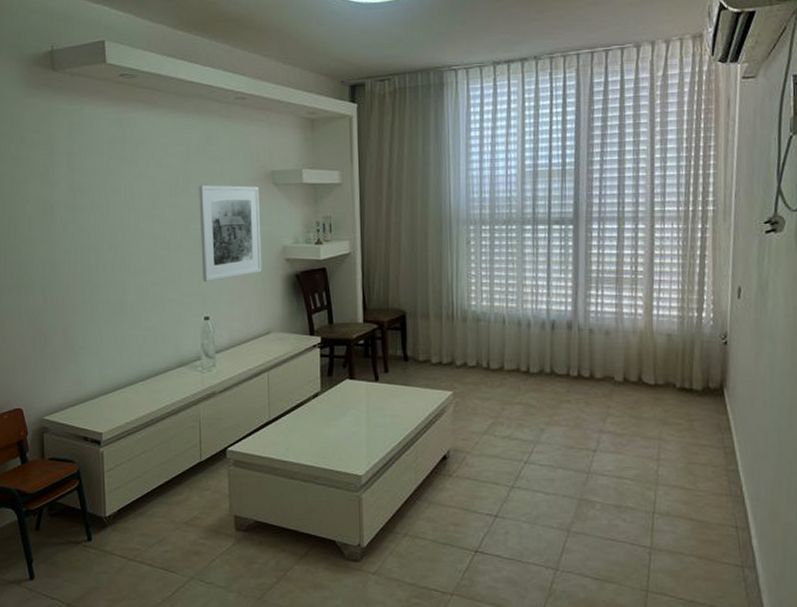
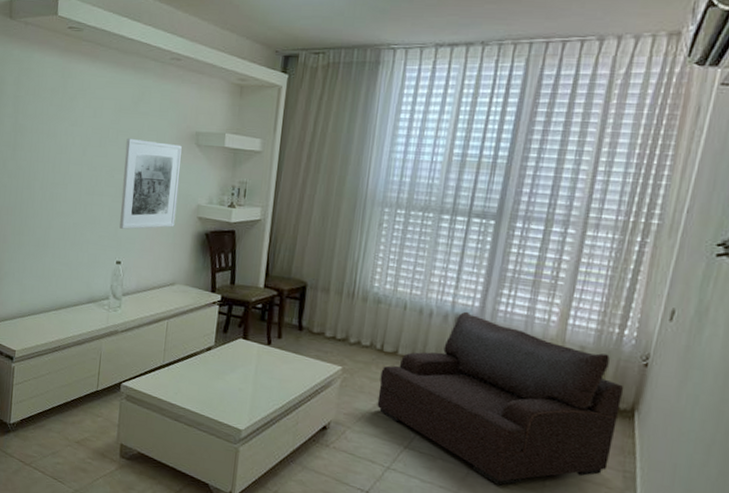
armchair: none [491,317,711,484] -> present [377,311,624,486]

